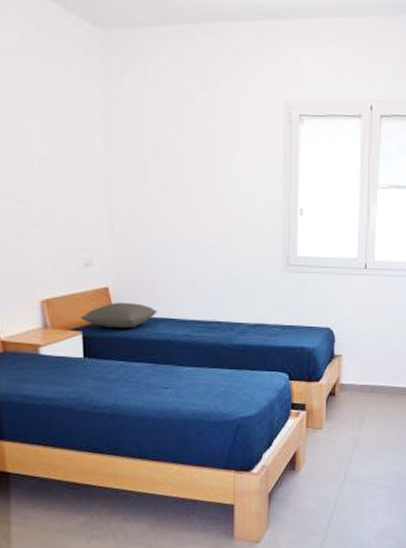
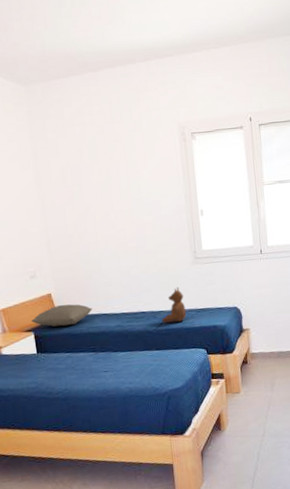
teddy bear: none [239,296,270,338] -> present [161,287,187,323]

